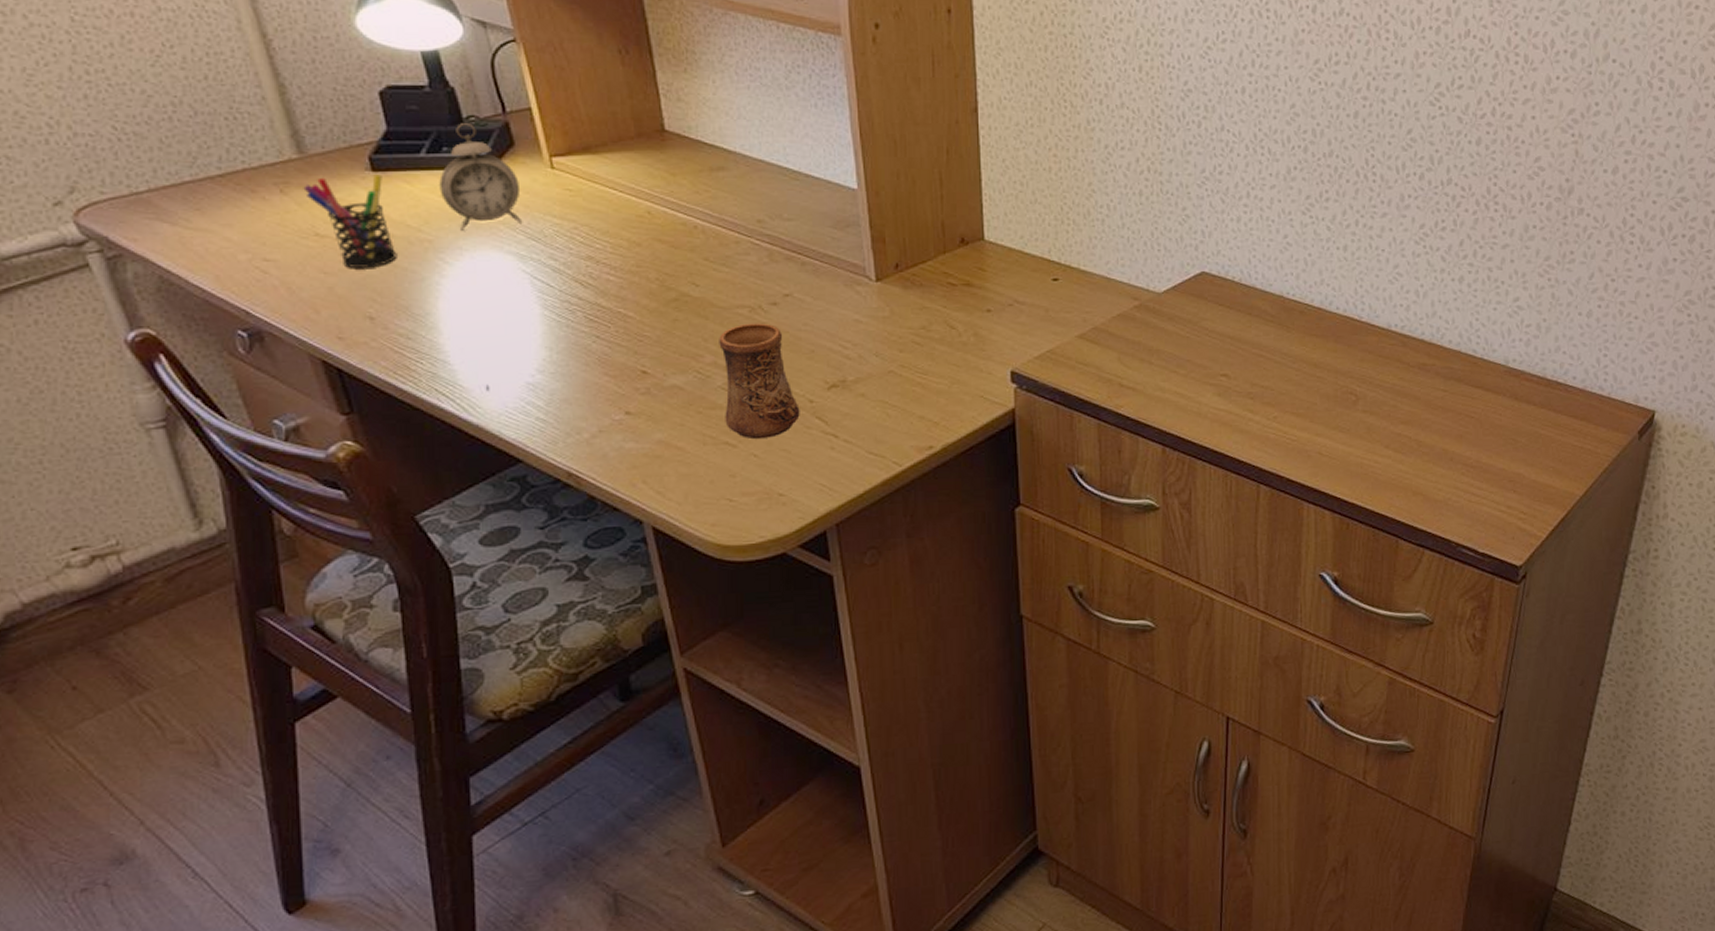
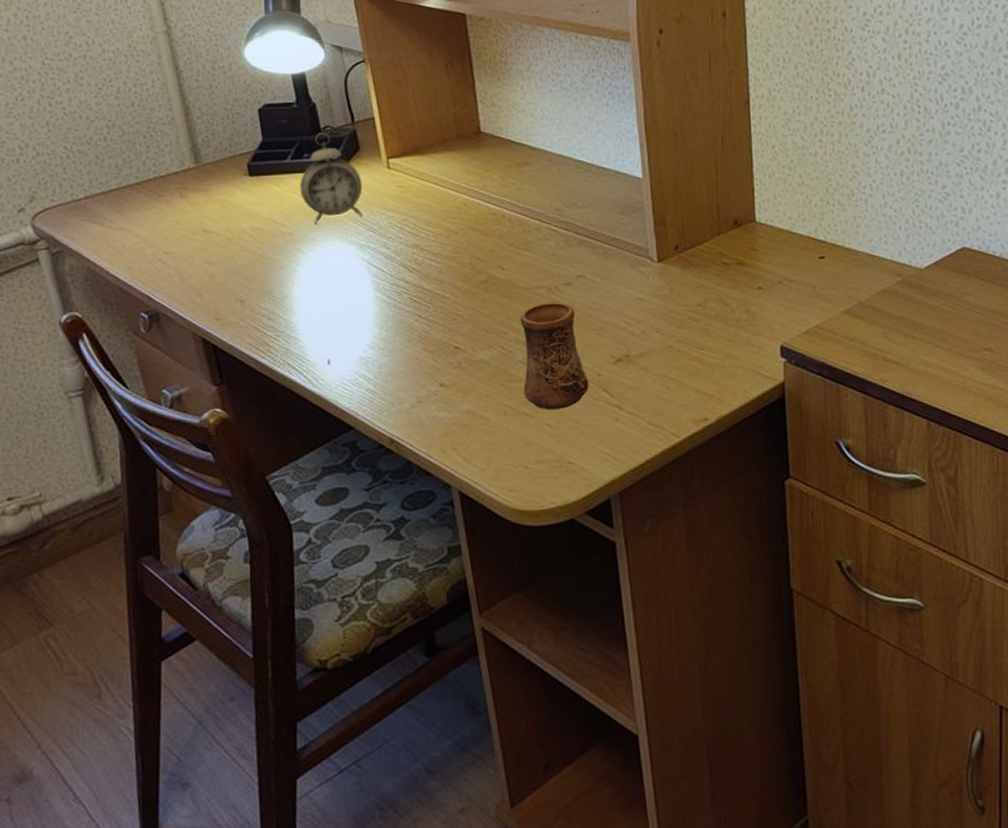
pen holder: present [303,174,397,268] -> none [197,179,264,258]

